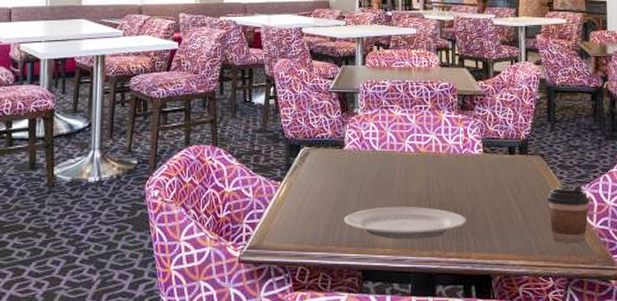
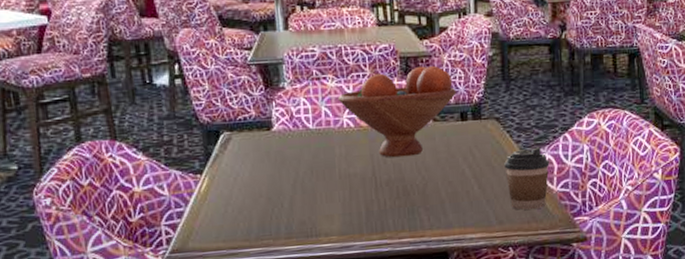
plate: present [344,207,467,240] -> none [280,187,419,226]
fruit bowl: none [402,103,506,183] -> present [337,65,456,158]

